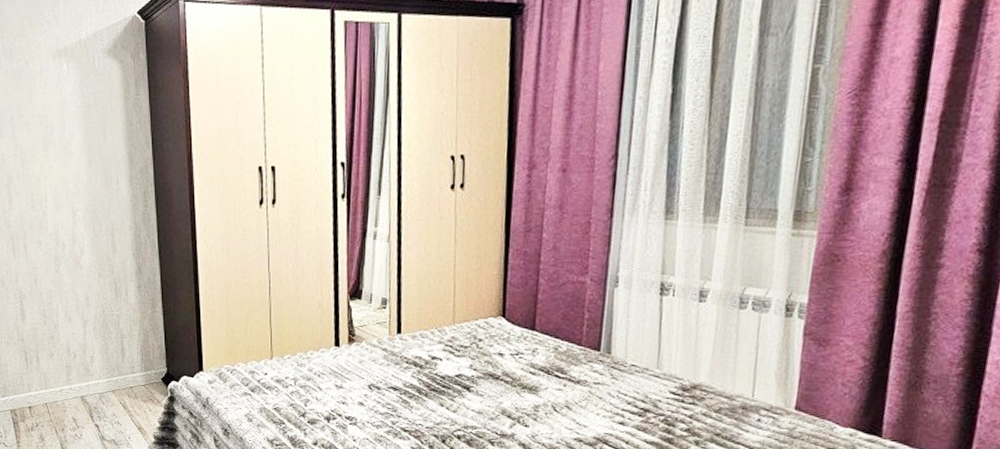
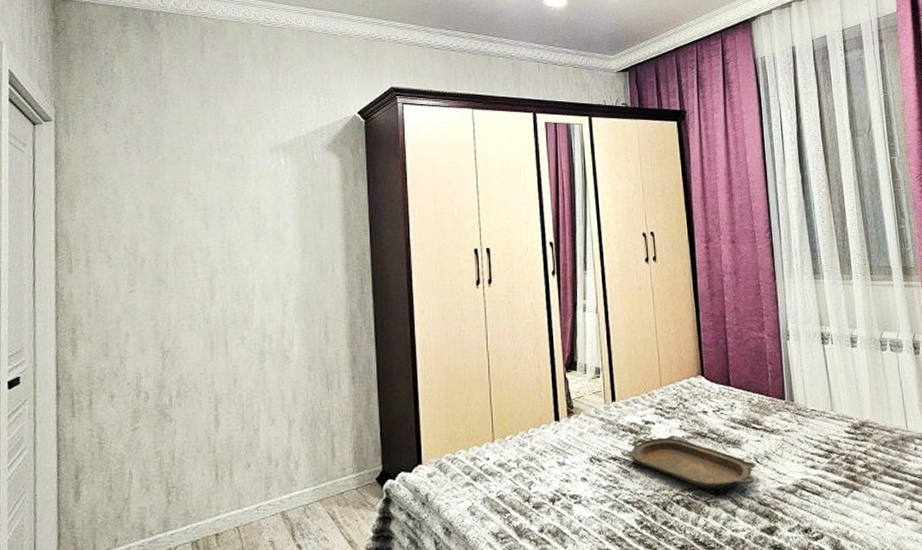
serving tray: none [412,373,553,433] -> present [630,437,756,490]

